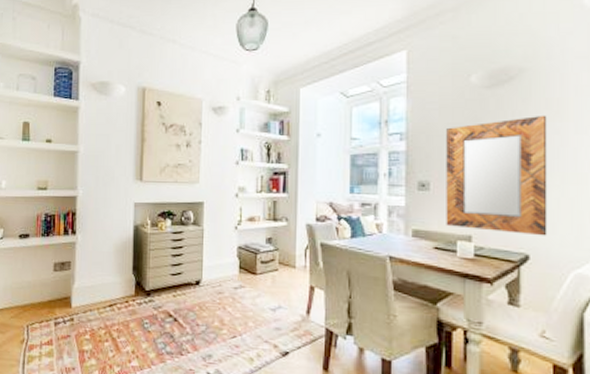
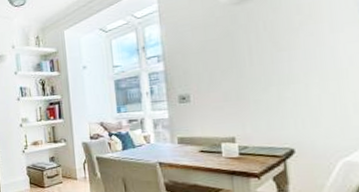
home mirror: present [446,115,548,236] -> none [200,20,311,132]

